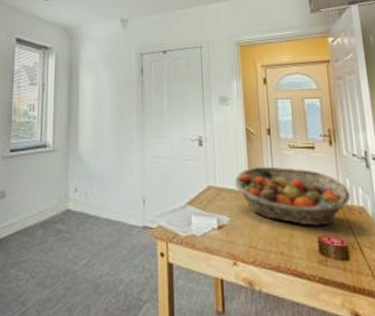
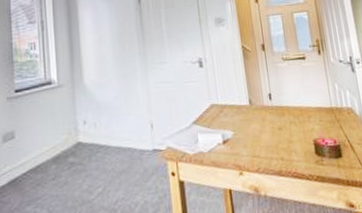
fruit basket: present [234,167,350,226] -> none [235,79,340,131]

